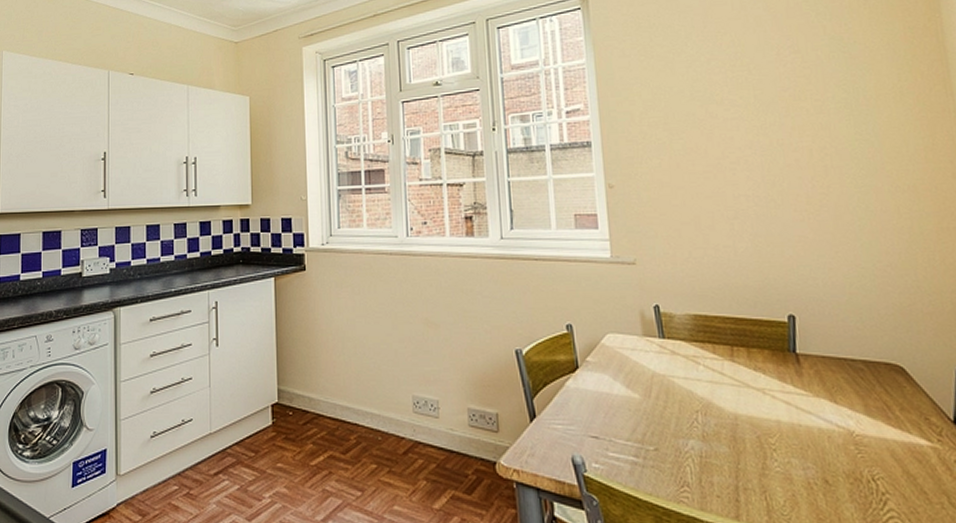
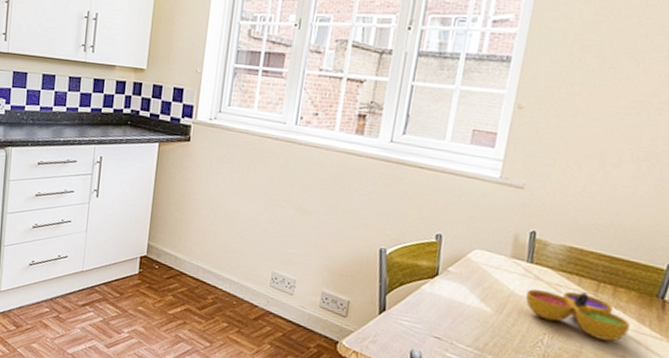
decorative bowl: none [667,359,774,407] -> present [525,289,630,342]

